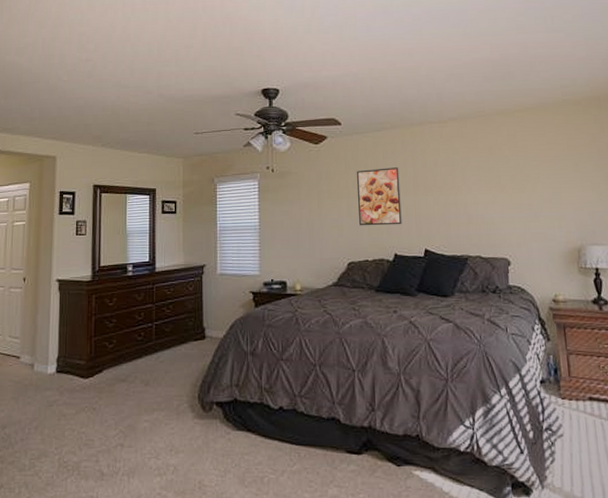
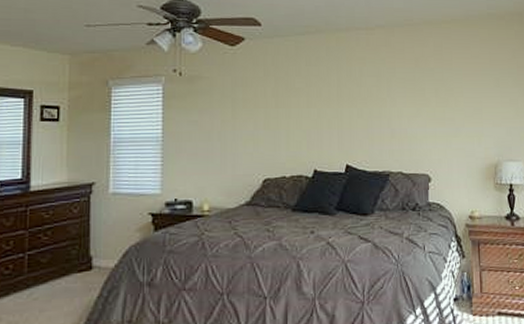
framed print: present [356,167,402,226] -> none [276,76,323,139]

